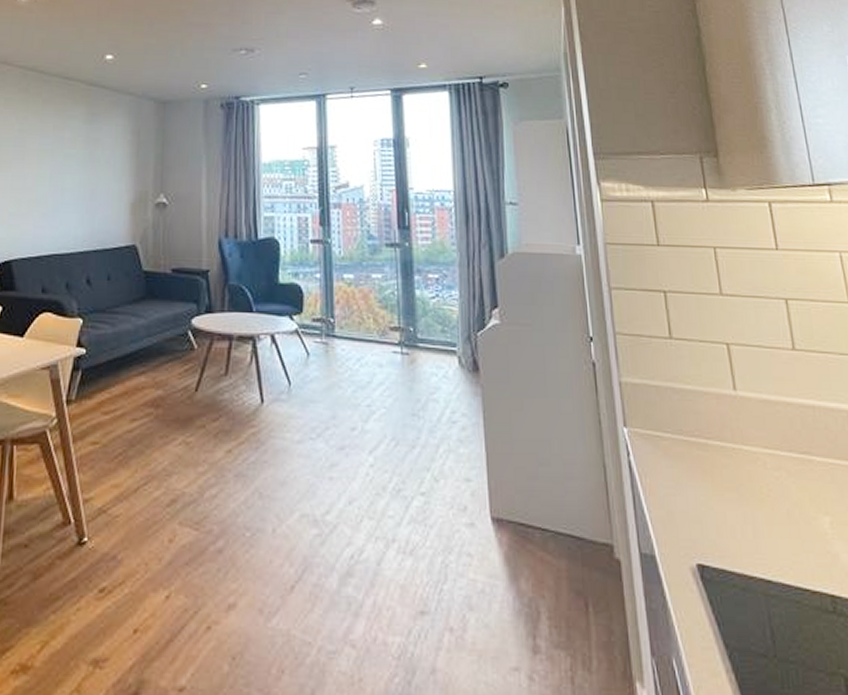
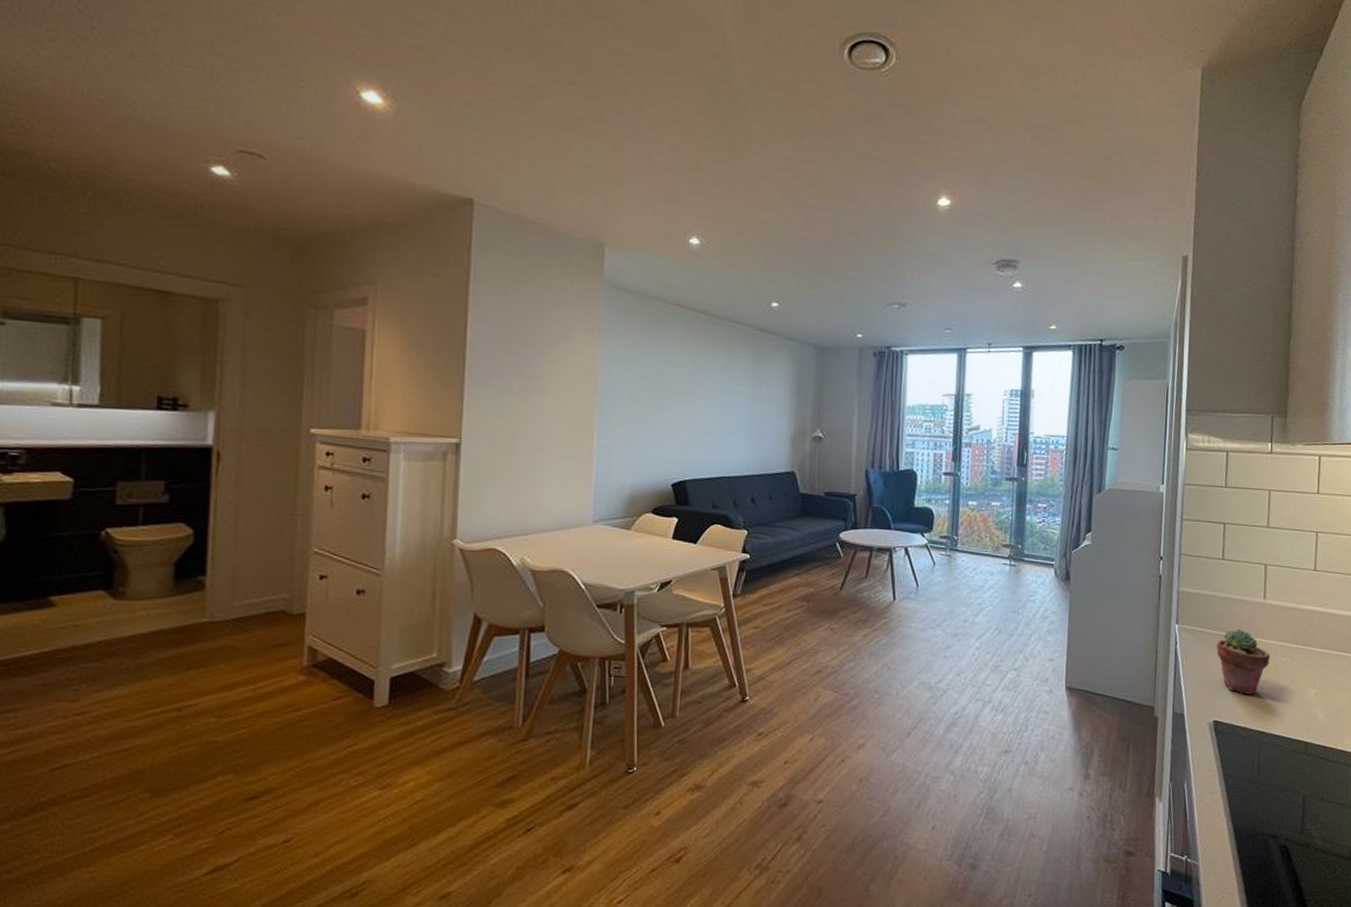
potted succulent: none [682,432,758,525] -> present [1216,629,1271,694]

